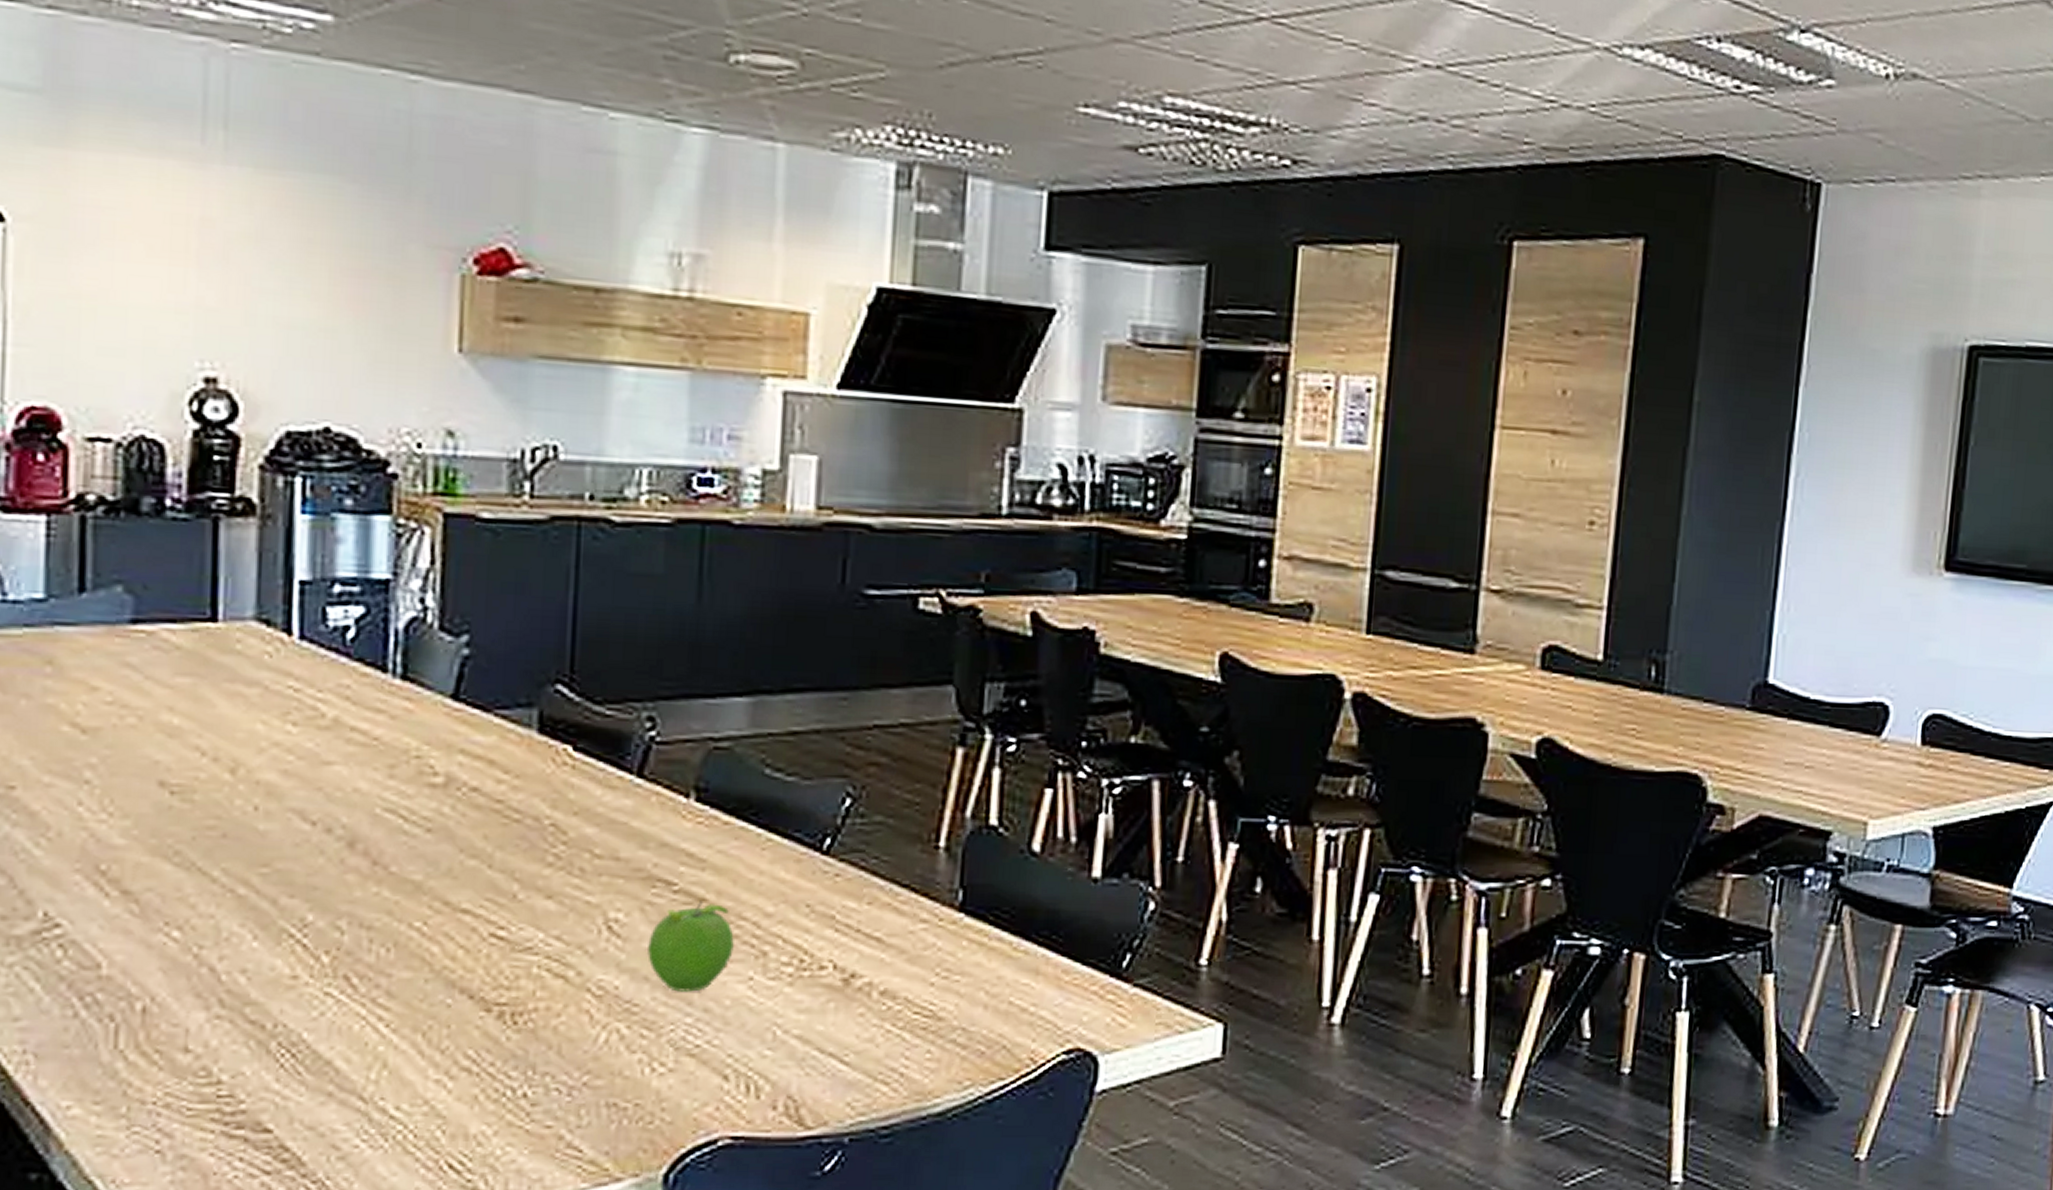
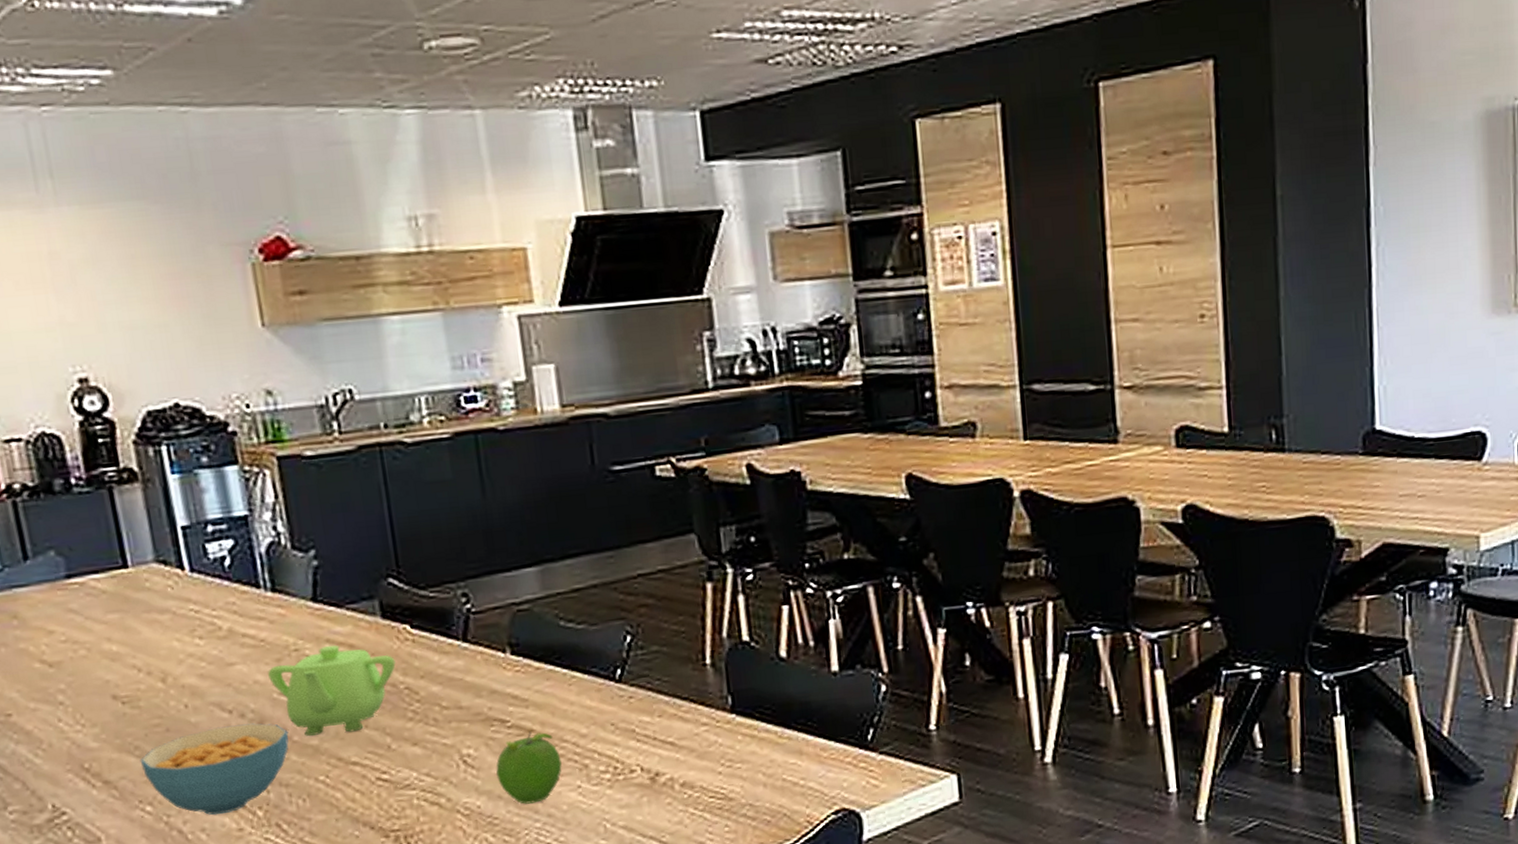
cereal bowl: none [177,841,386,954] -> present [140,723,289,816]
teapot: none [374,757,545,871] -> present [268,645,396,736]

